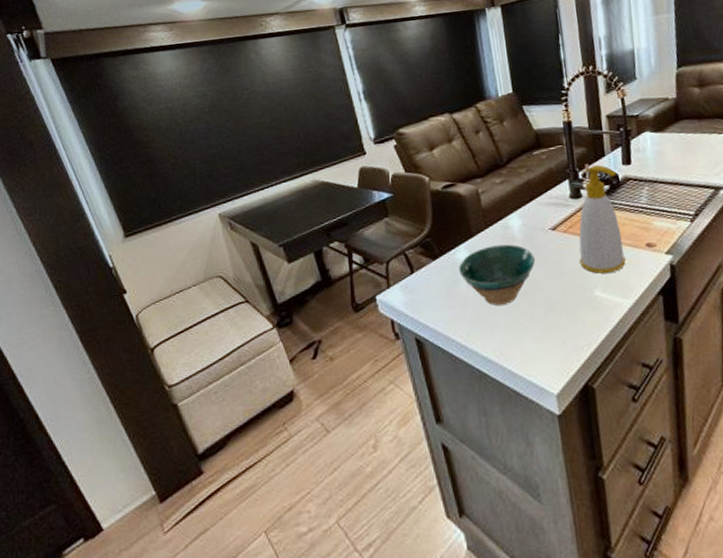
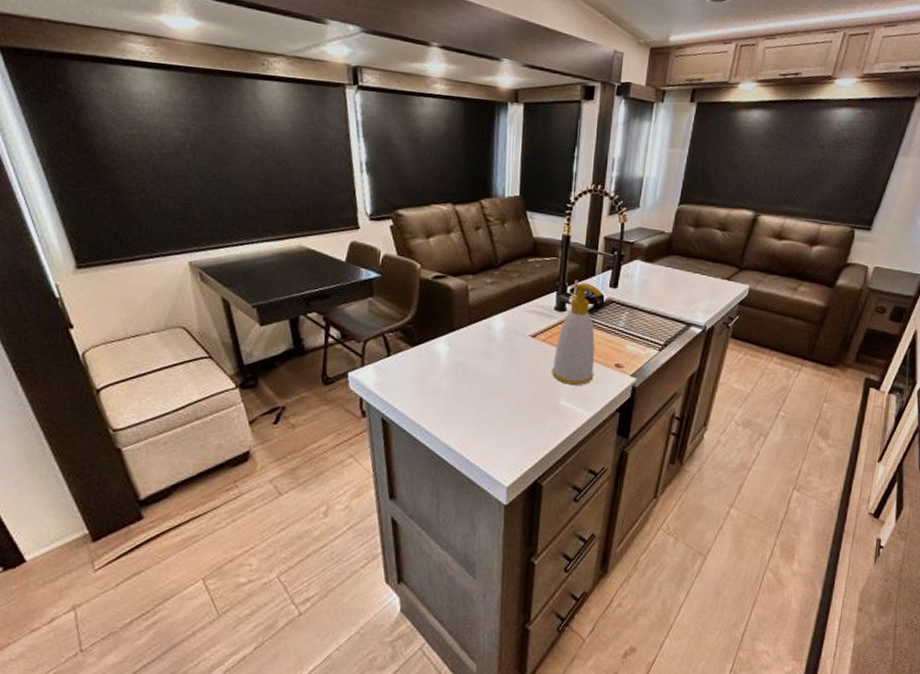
bowl: present [459,244,536,306] -> none [436,342,511,399]

